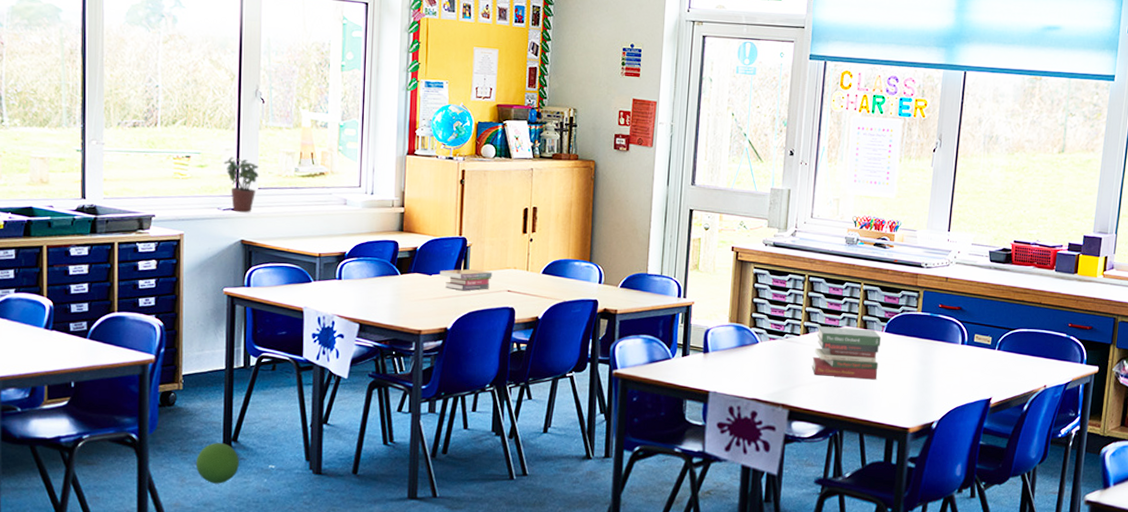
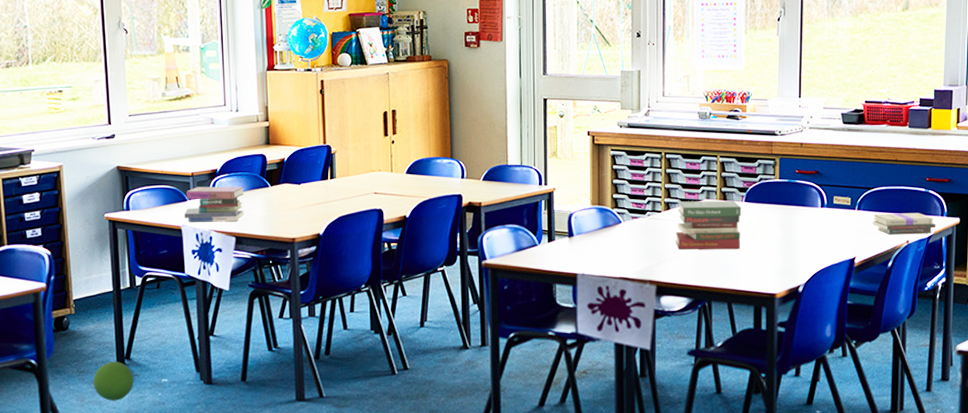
potted plant: present [223,156,259,213] -> none [94,87,128,140]
books: none [307,268,372,308] -> present [184,186,244,223]
books: present [439,268,493,291] -> none [307,175,359,197]
books: none [1011,355,1075,381] -> present [872,212,936,235]

